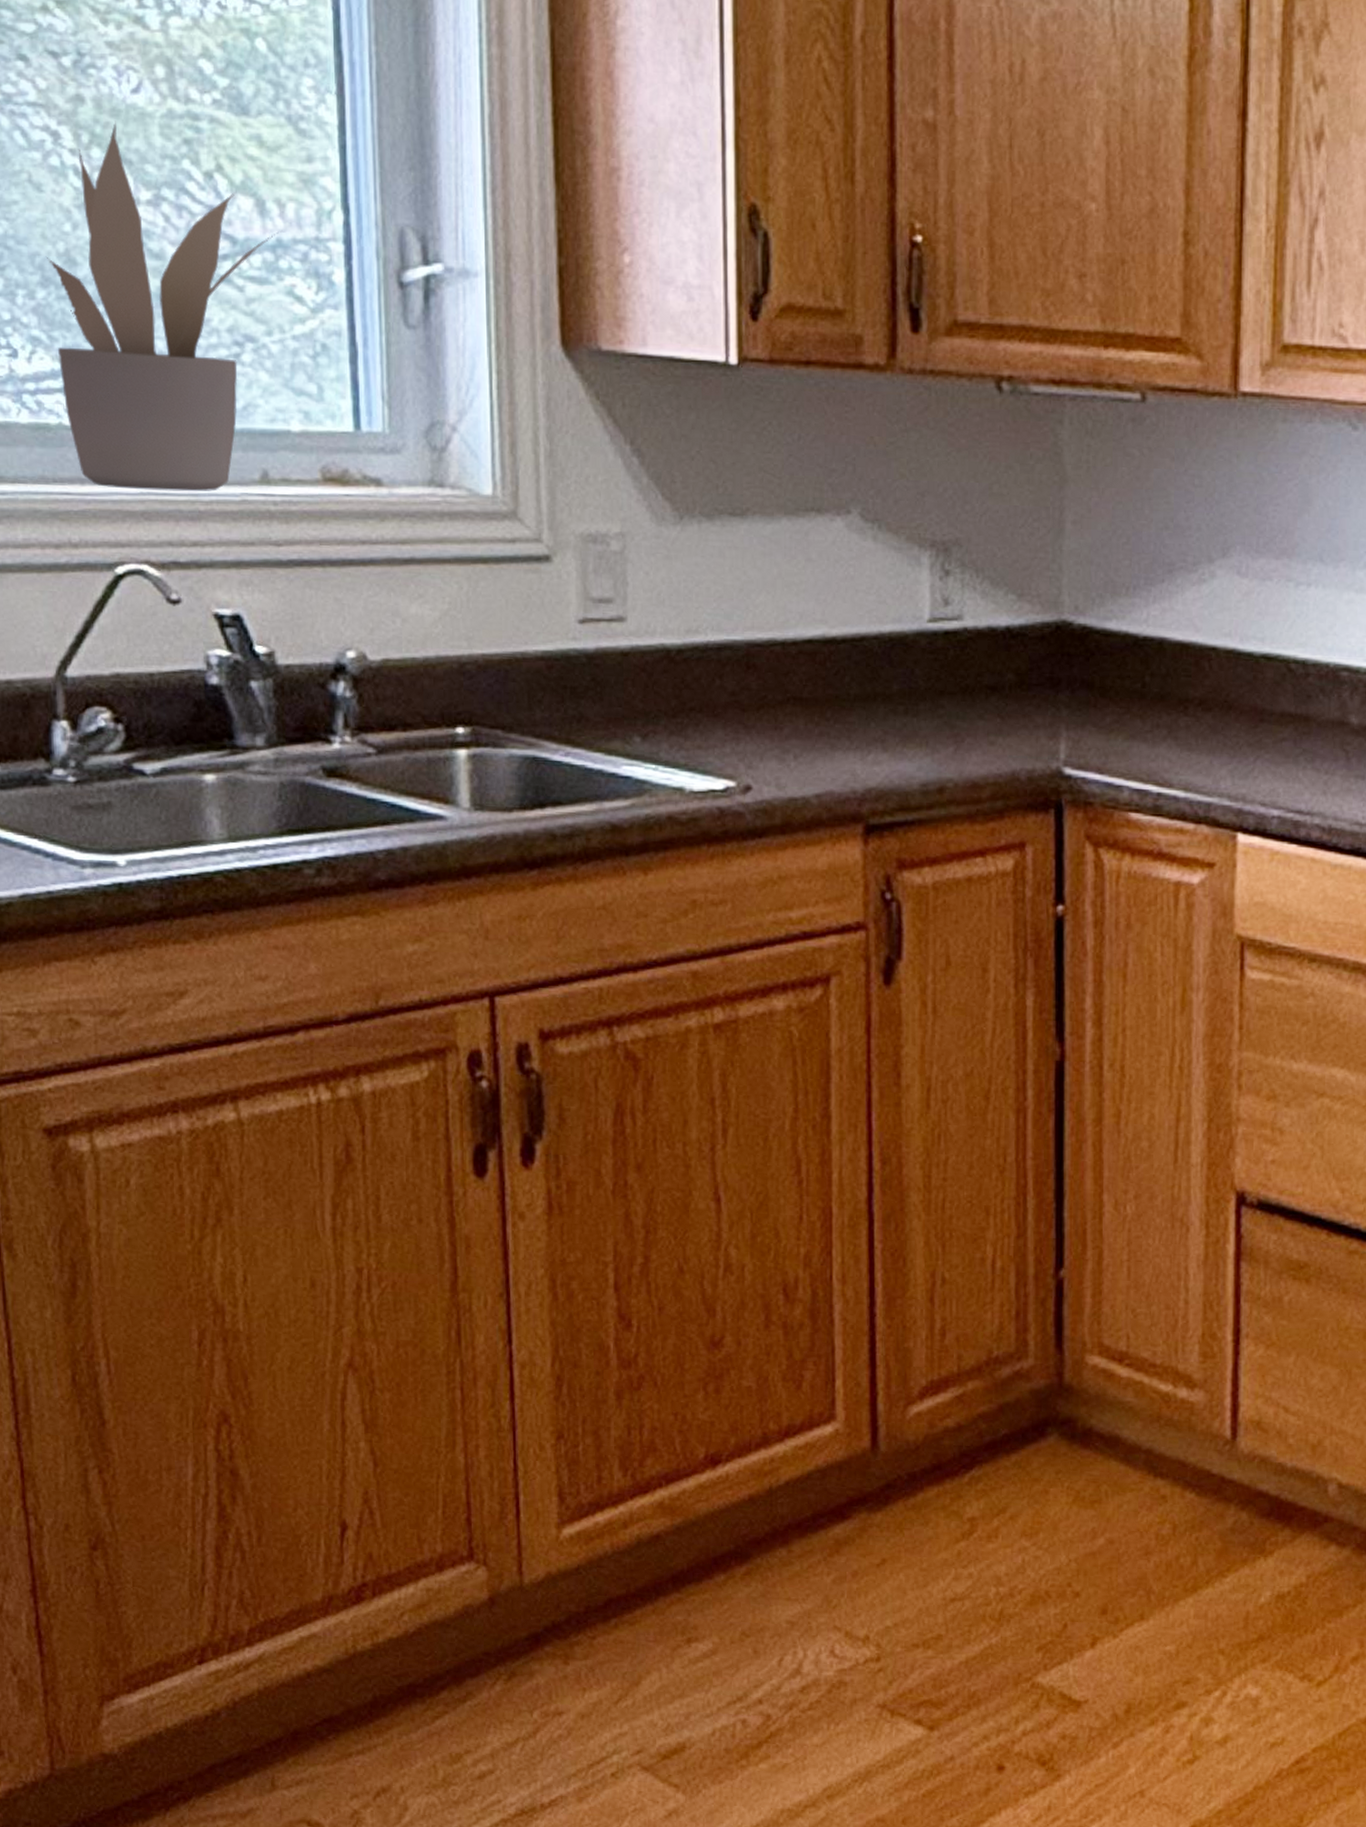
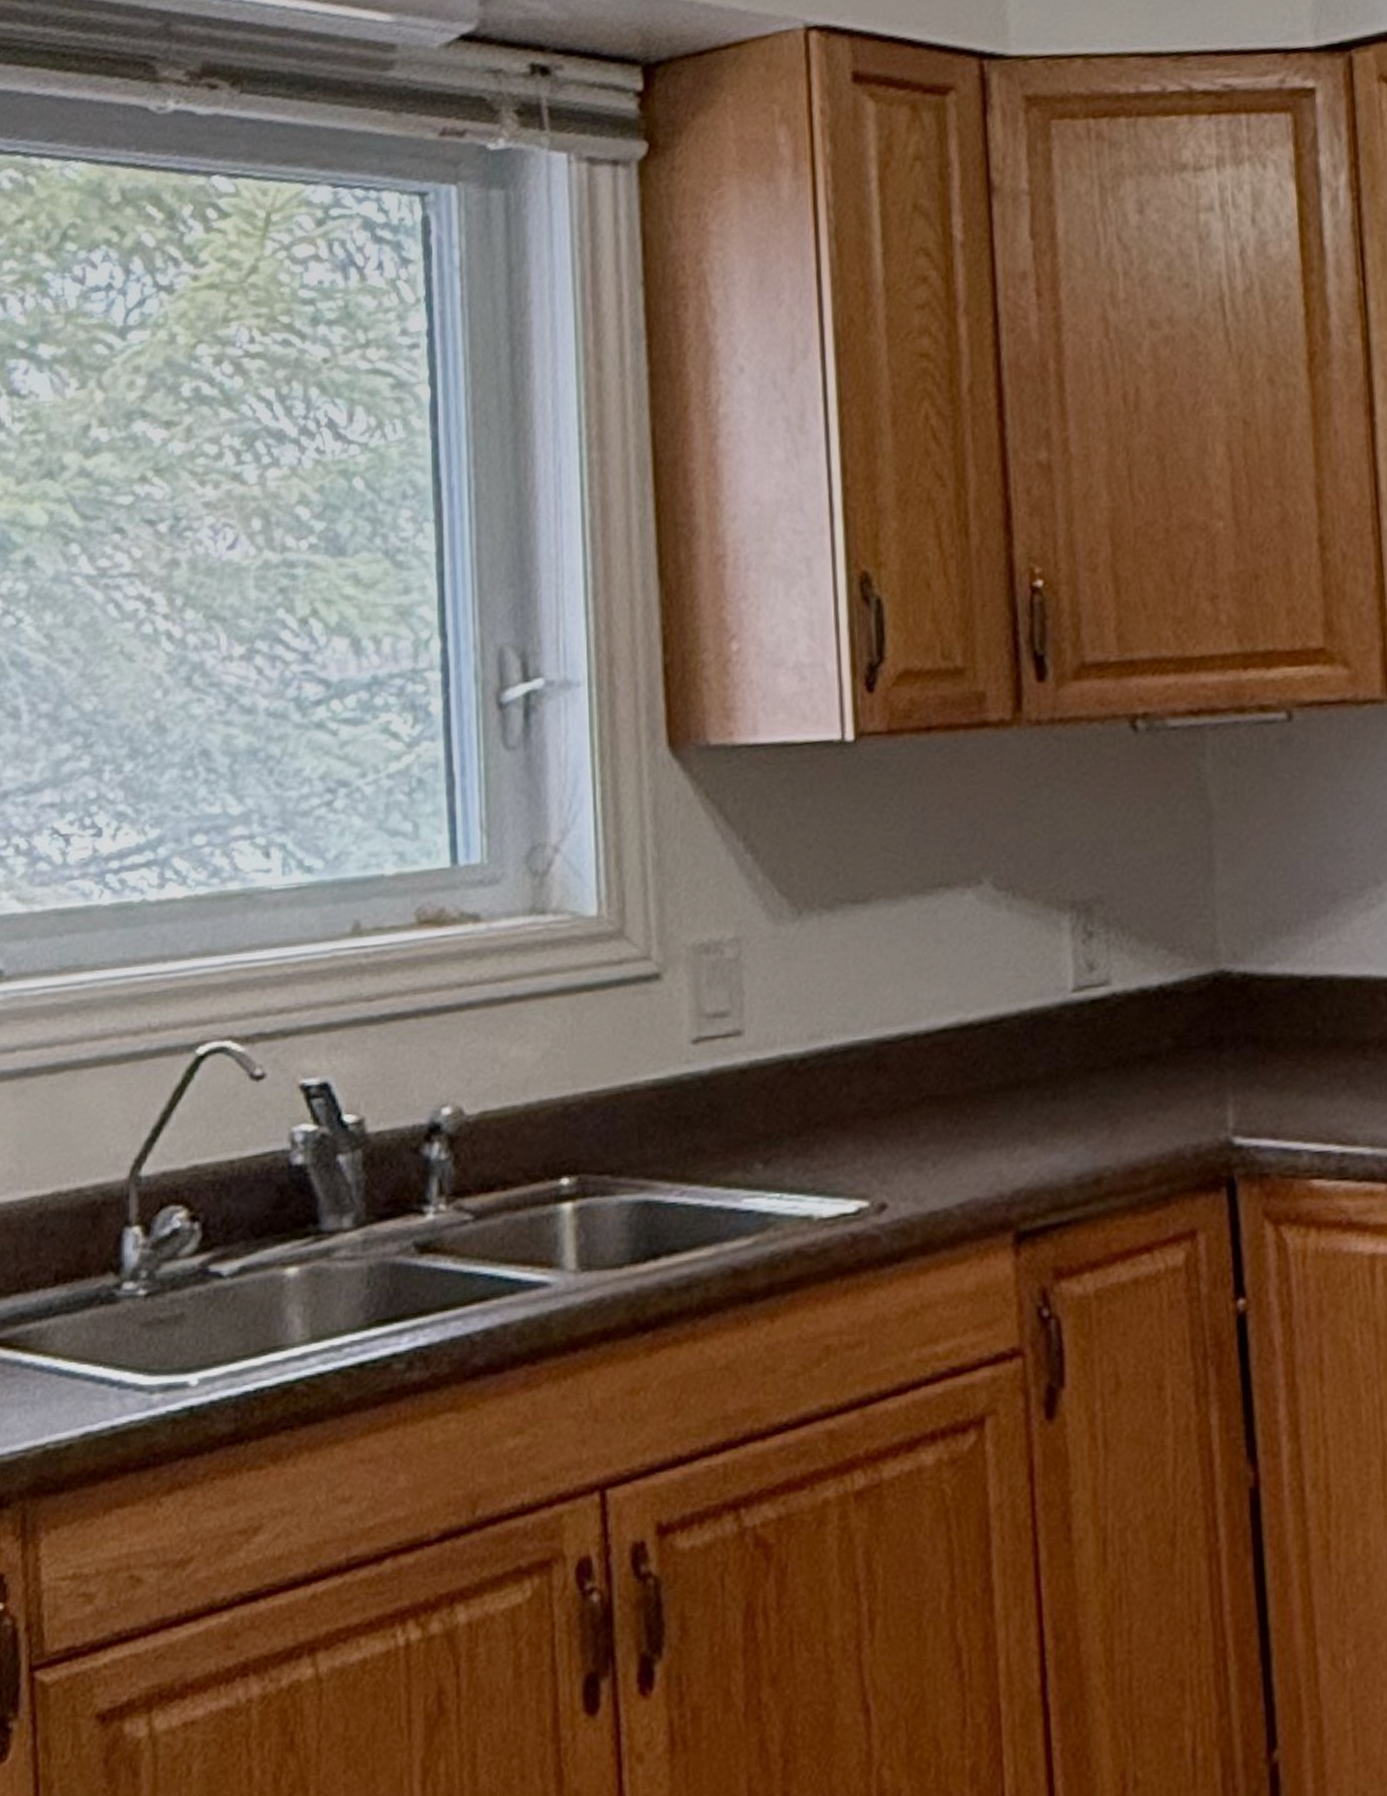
potted plant: present [47,120,279,492] -> none [136,579,374,962]

